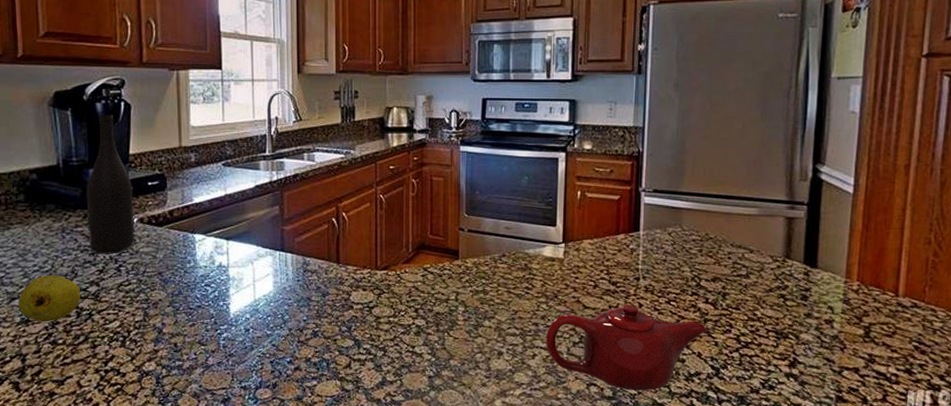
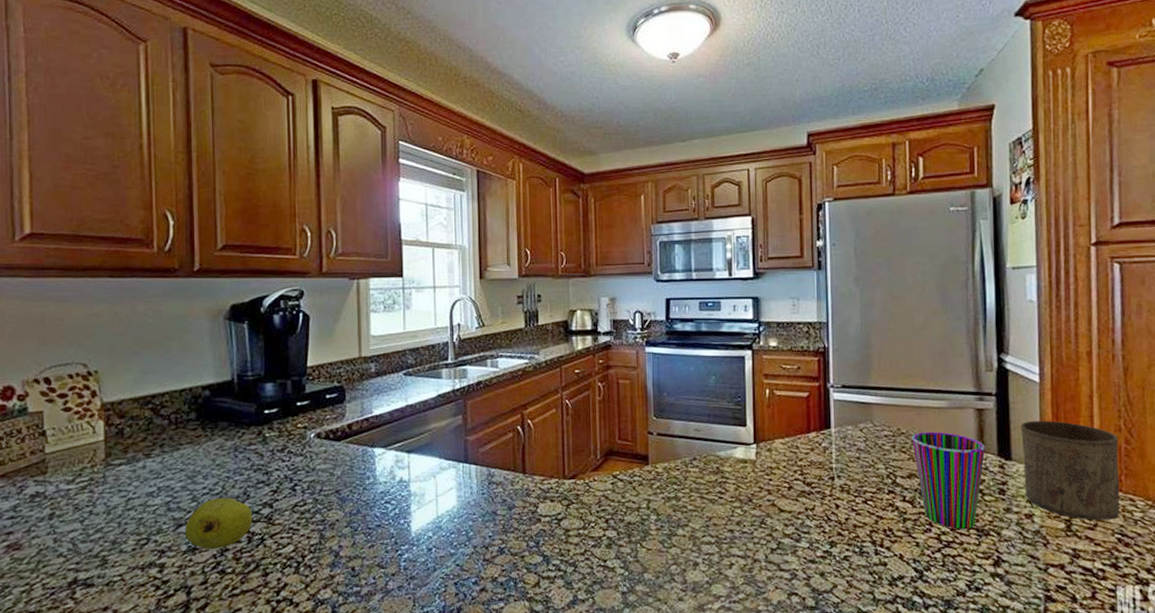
wine bottle: present [87,114,135,254] -> none [262,326,312,473]
teapot: present [546,304,708,390] -> none [743,506,908,599]
cup: none [719,238,792,332] -> present [912,431,985,530]
cup: none [827,230,927,329] -> present [1021,420,1120,521]

